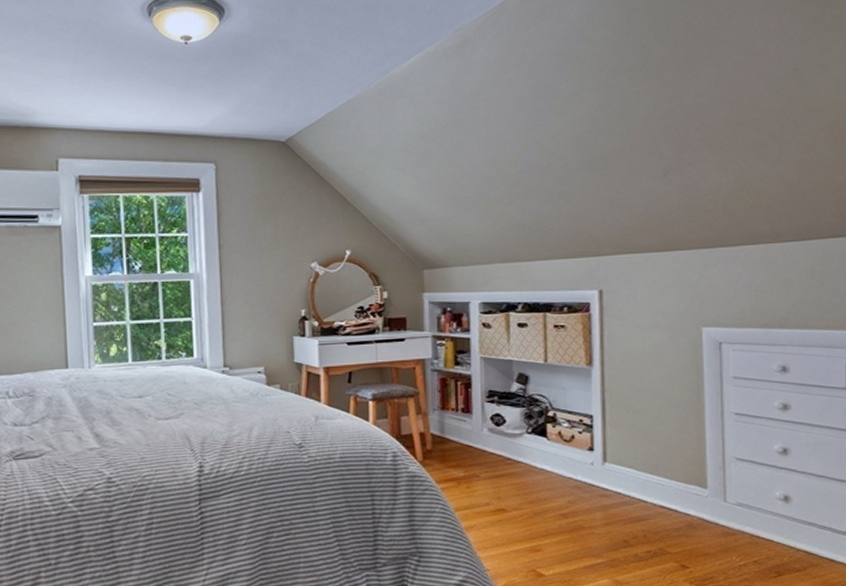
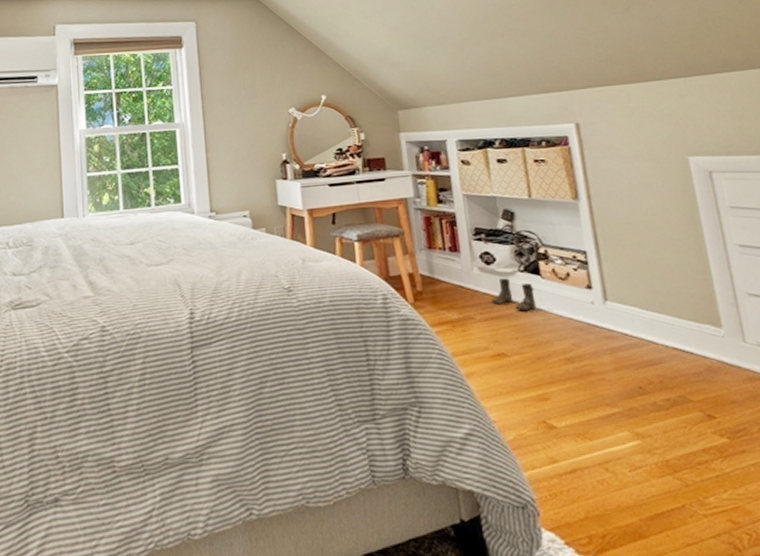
boots: none [497,439,539,471] -> present [491,278,537,312]

